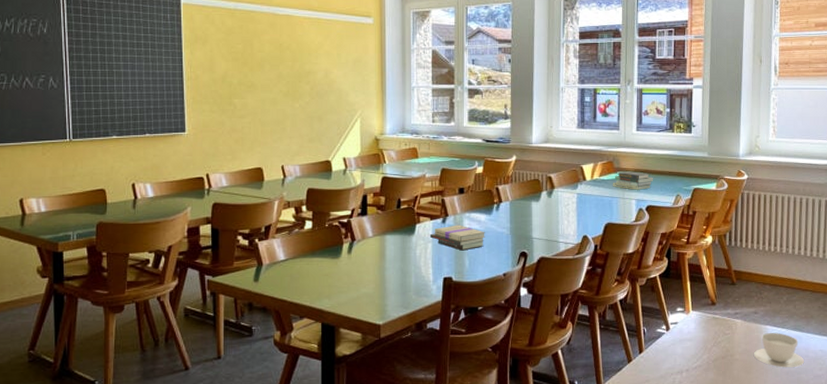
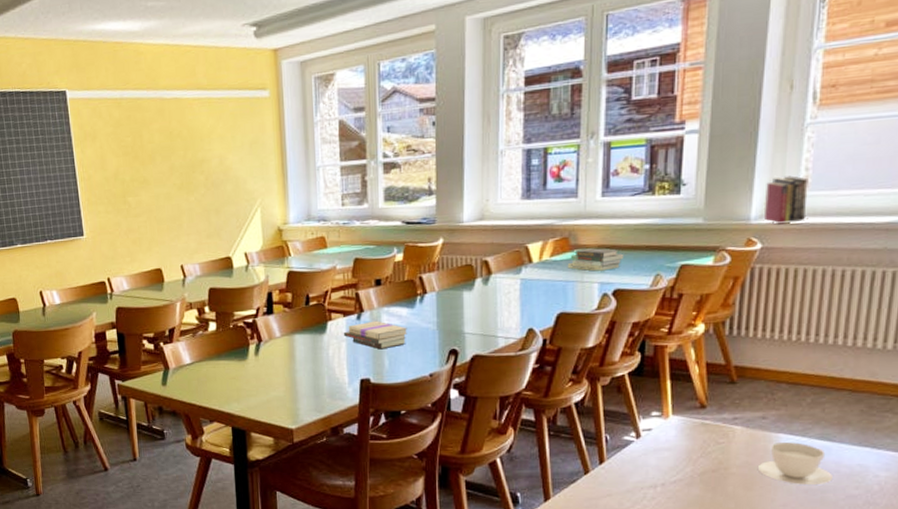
books: none [747,125,775,161] -> present [763,175,809,224]

